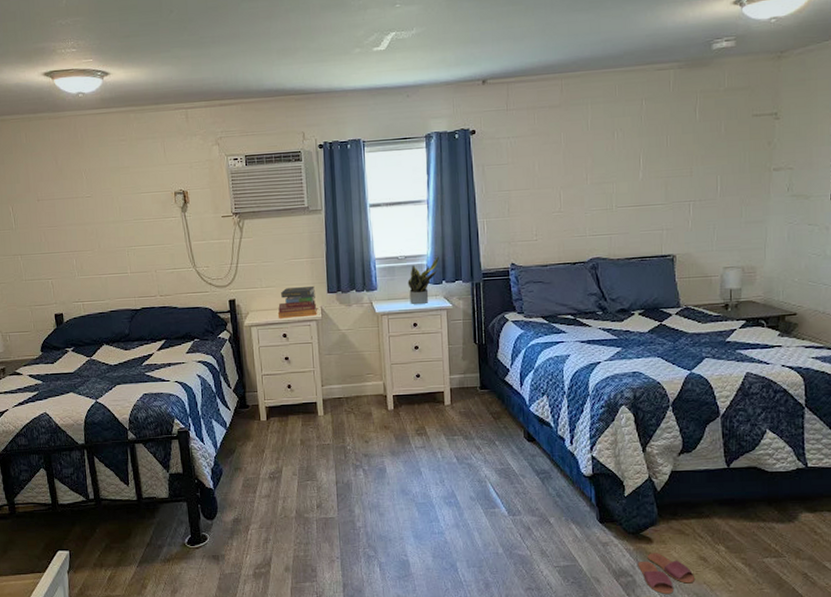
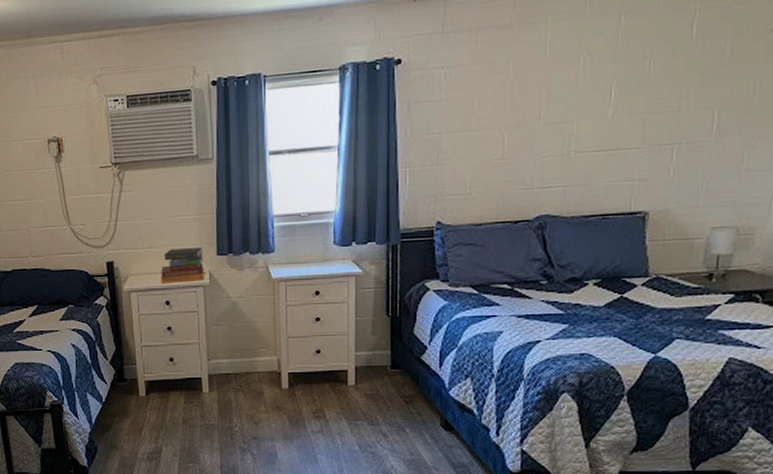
potted plant: present [407,256,439,305] -> none [310,213,349,270]

